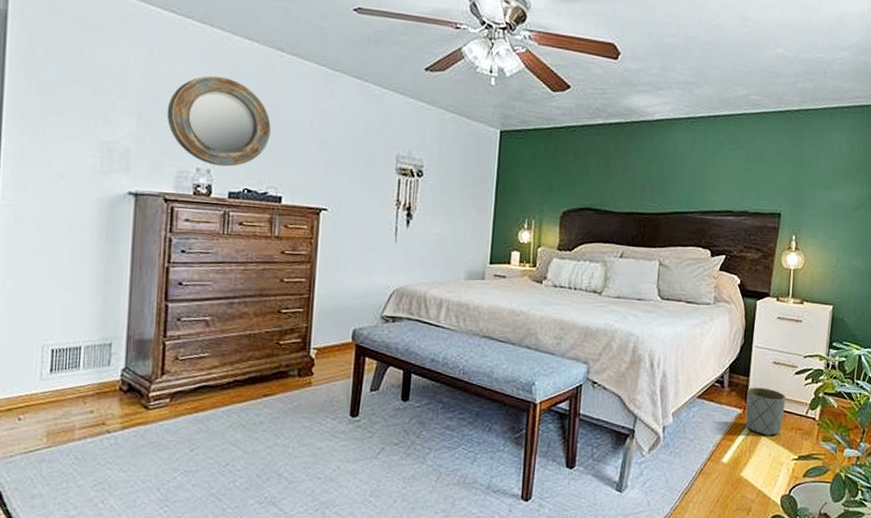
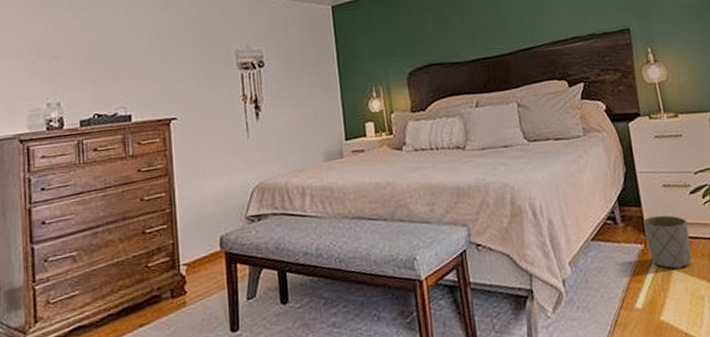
home mirror: present [166,75,271,167] -> none [13,11,113,98]

